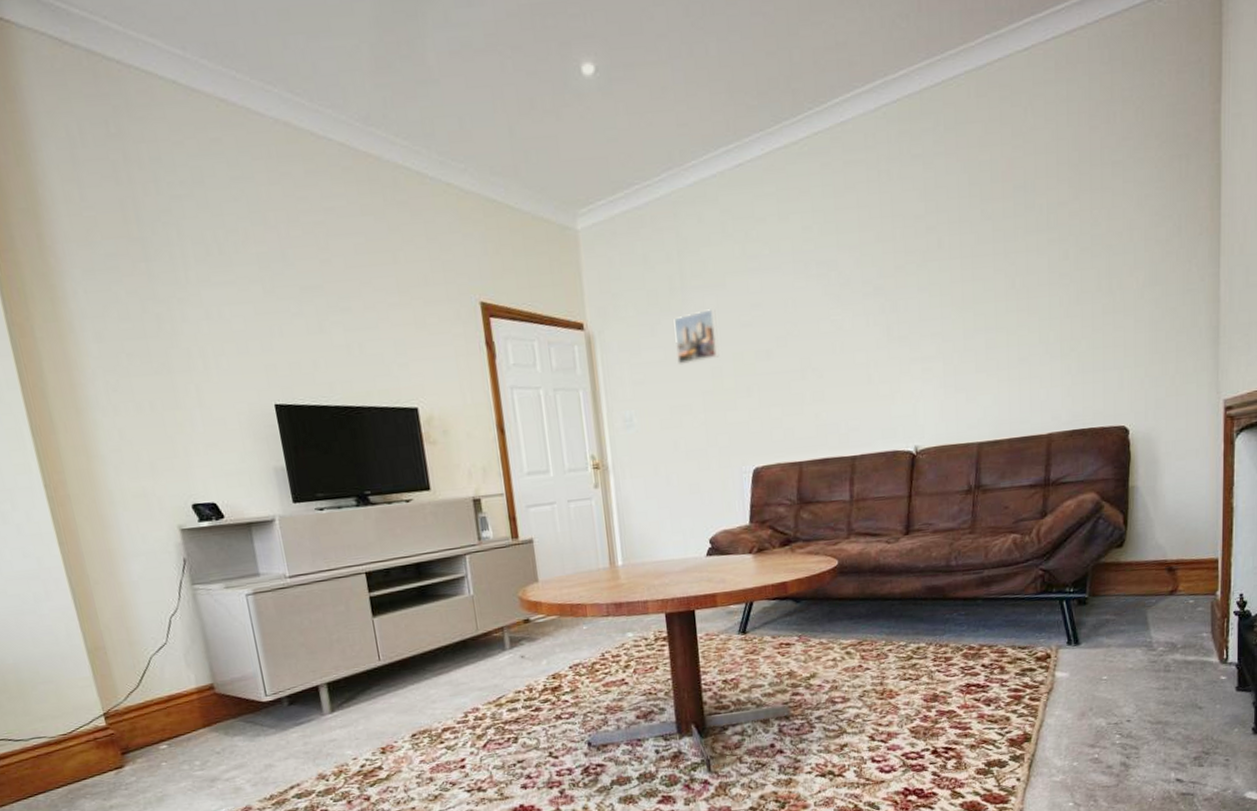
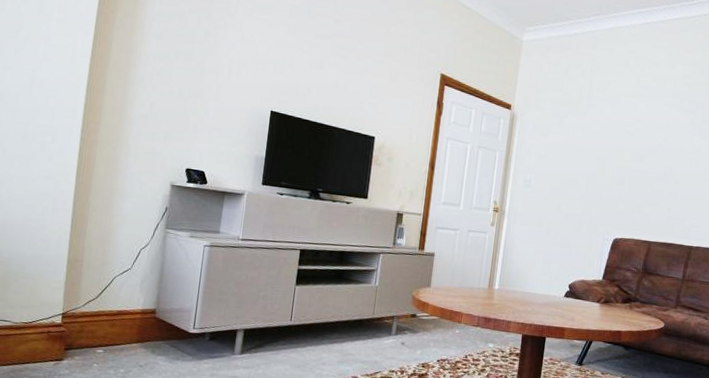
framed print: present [673,308,720,366] -> none [573,115,610,152]

